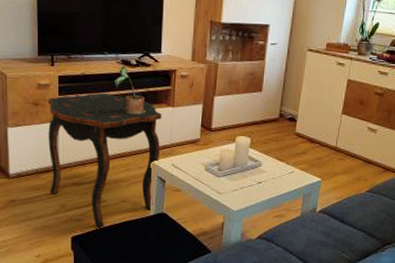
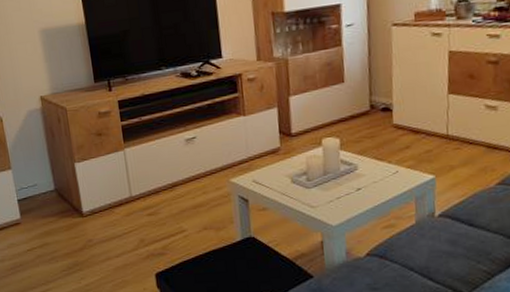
side table: present [48,92,162,228] -> none [111,111,238,261]
potted plant: present [115,66,146,114] -> none [176,78,215,130]

